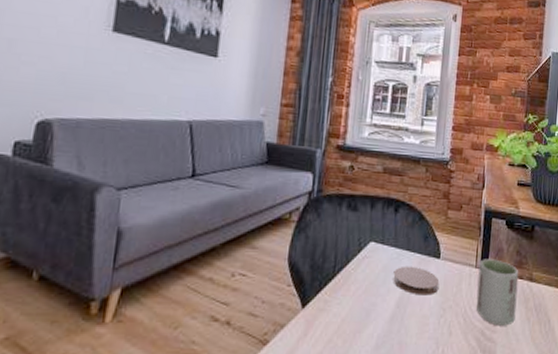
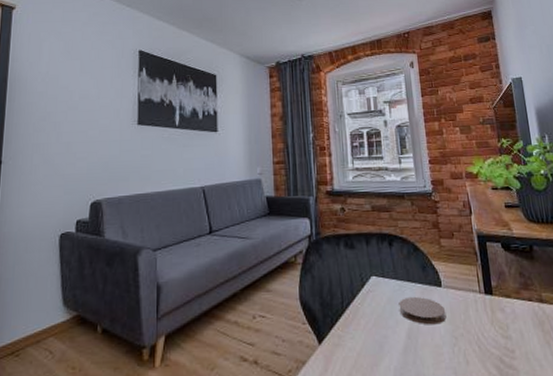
cup: present [476,259,519,326] -> none [482,283,534,352]

